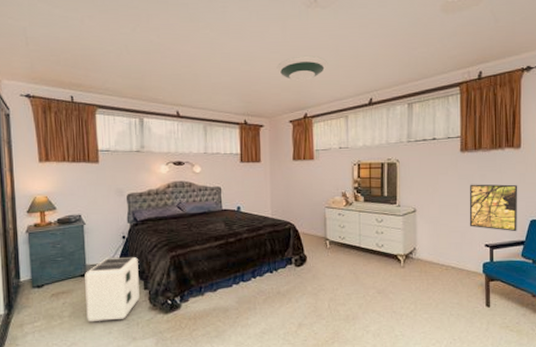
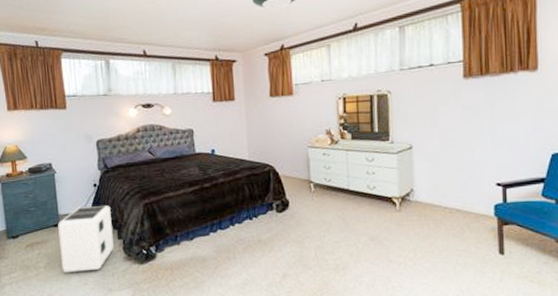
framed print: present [469,184,518,232] -> none [475,113,536,168]

